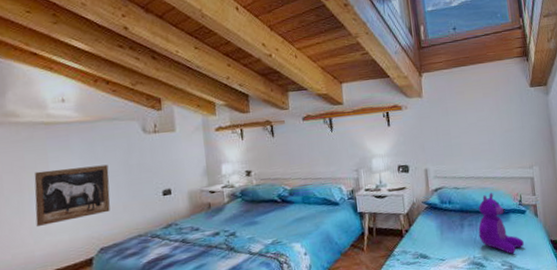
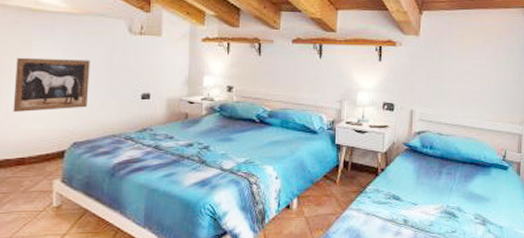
teddy bear: present [478,193,525,254] -> none [456,144,502,209]

